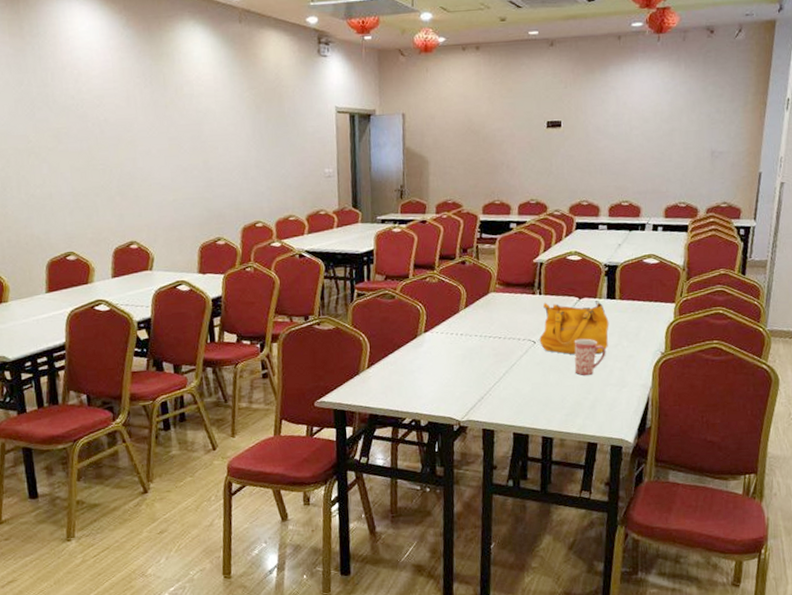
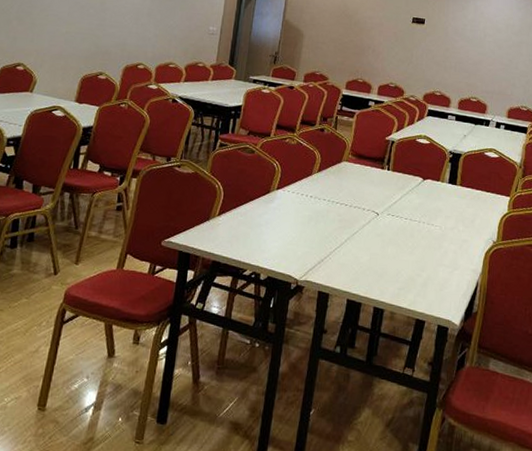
handbag: present [539,301,609,355] -> none [382,178,449,235]
mug: present [574,338,606,375] -> none [411,217,443,253]

